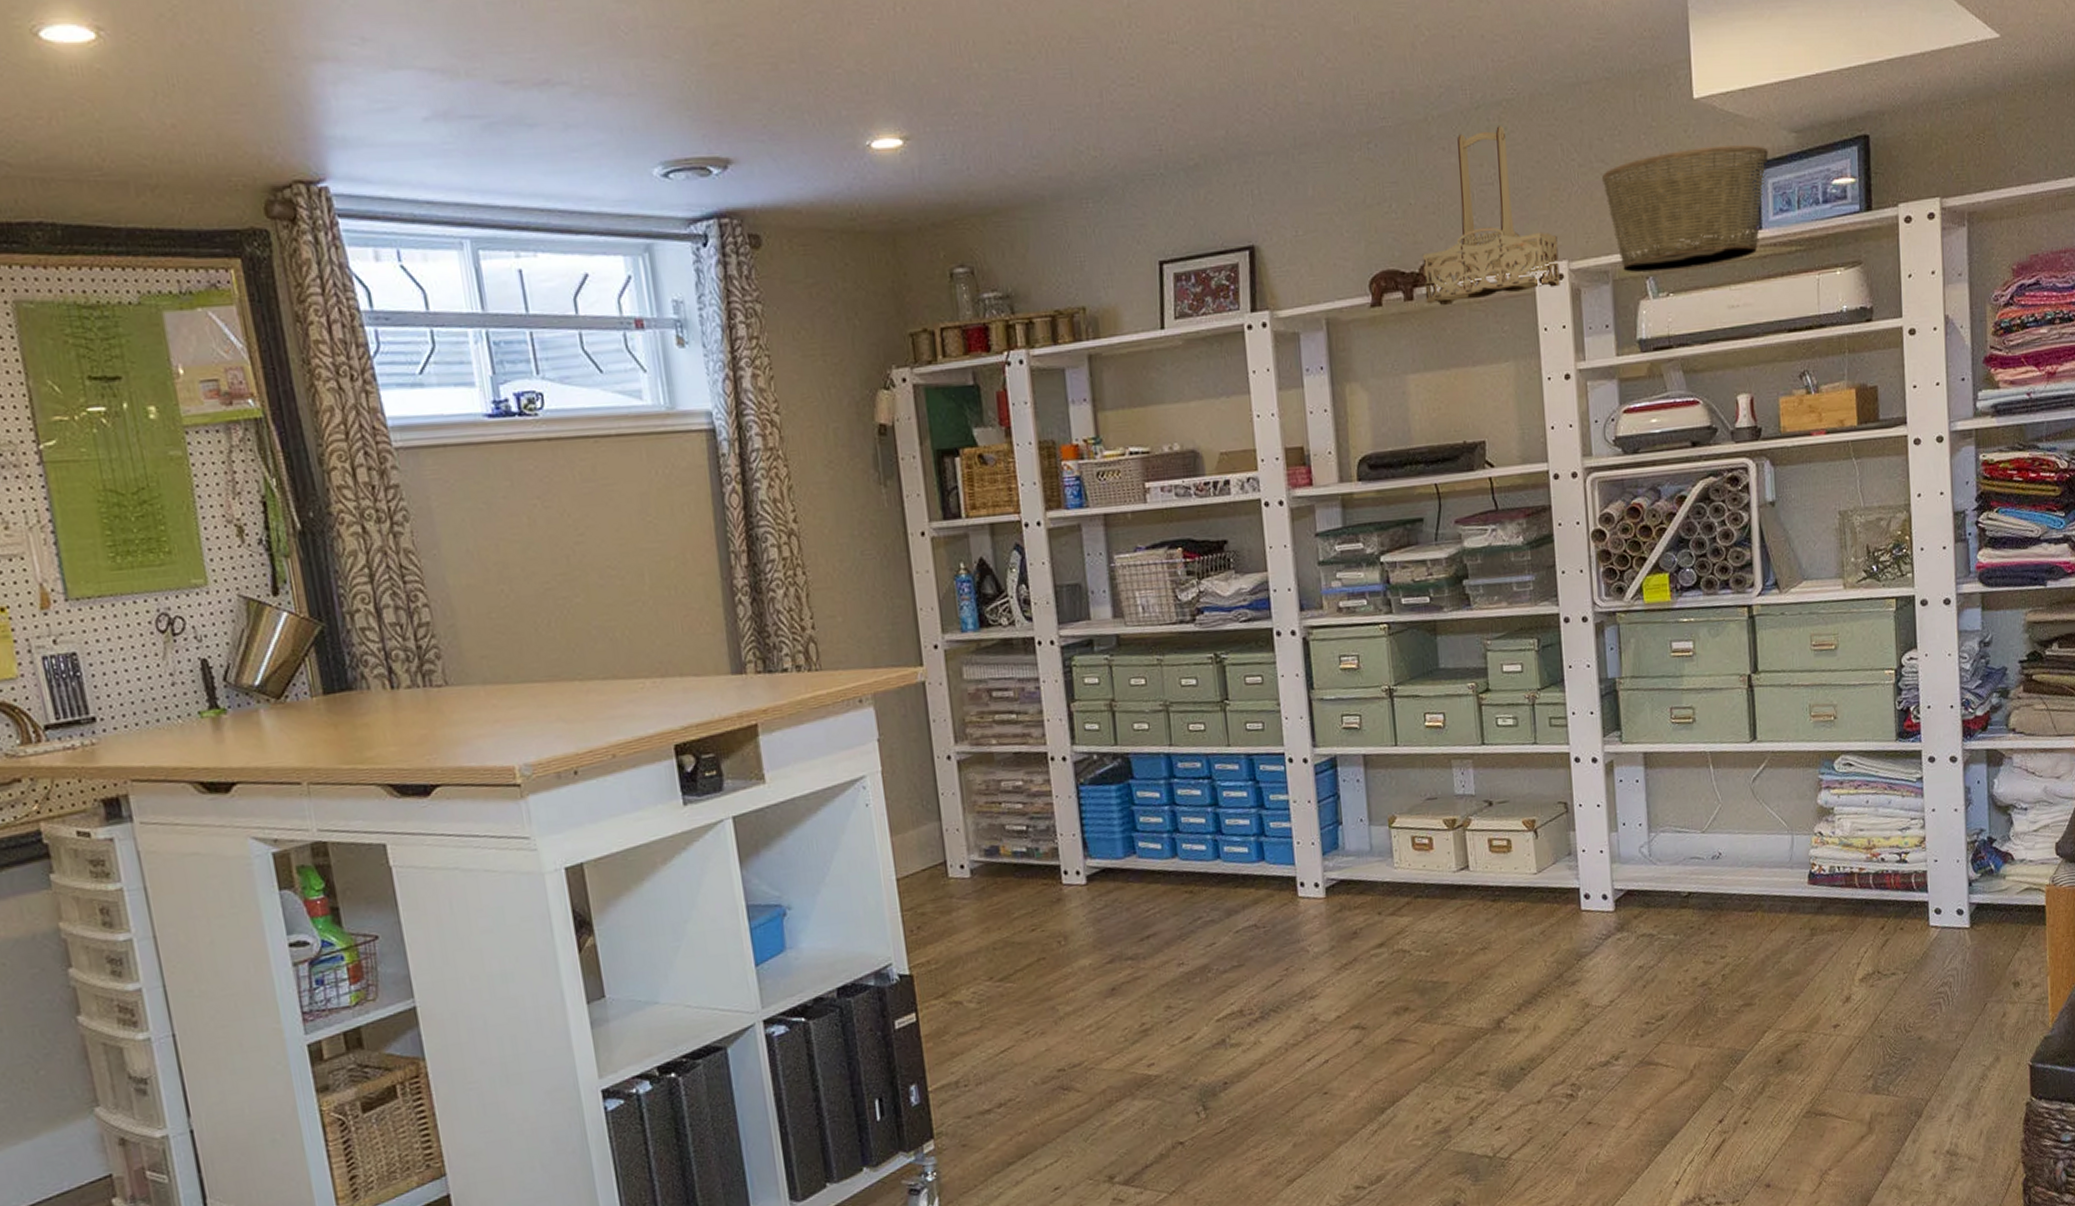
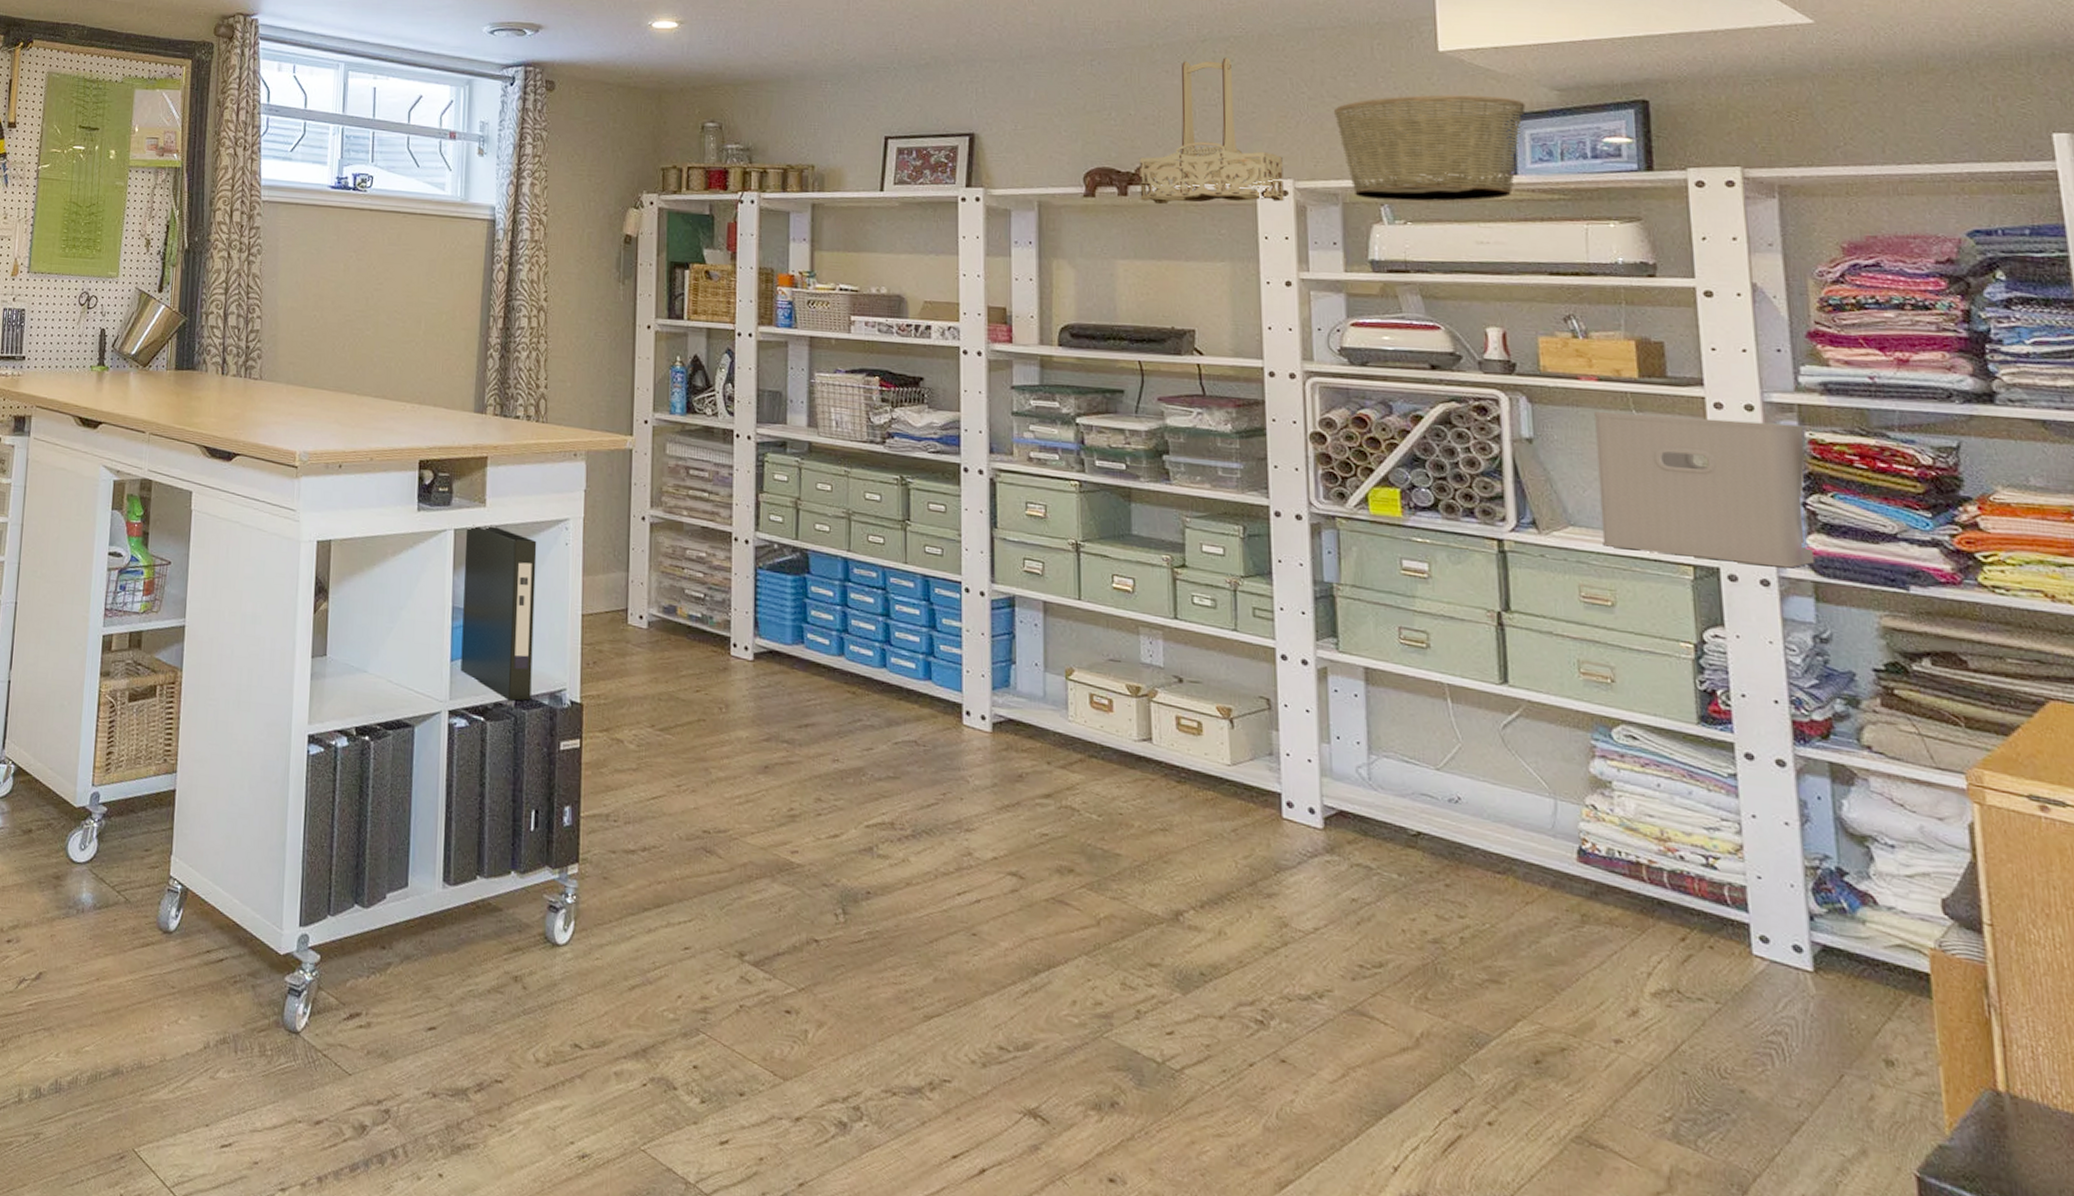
binder: none [746,802,854,992] -> present [460,524,537,701]
storage box: none [1822,449,1983,594] -> present [1593,412,1816,569]

